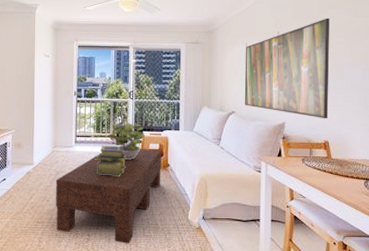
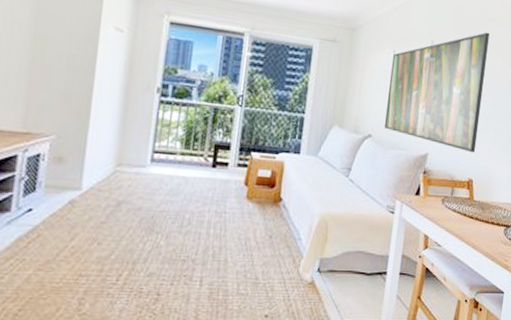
coffee table: present [56,148,162,244] -> none [109,174,274,305]
stack of books: present [95,145,126,176] -> none [178,167,224,212]
potted plant: present [108,121,144,160] -> none [201,135,253,190]

